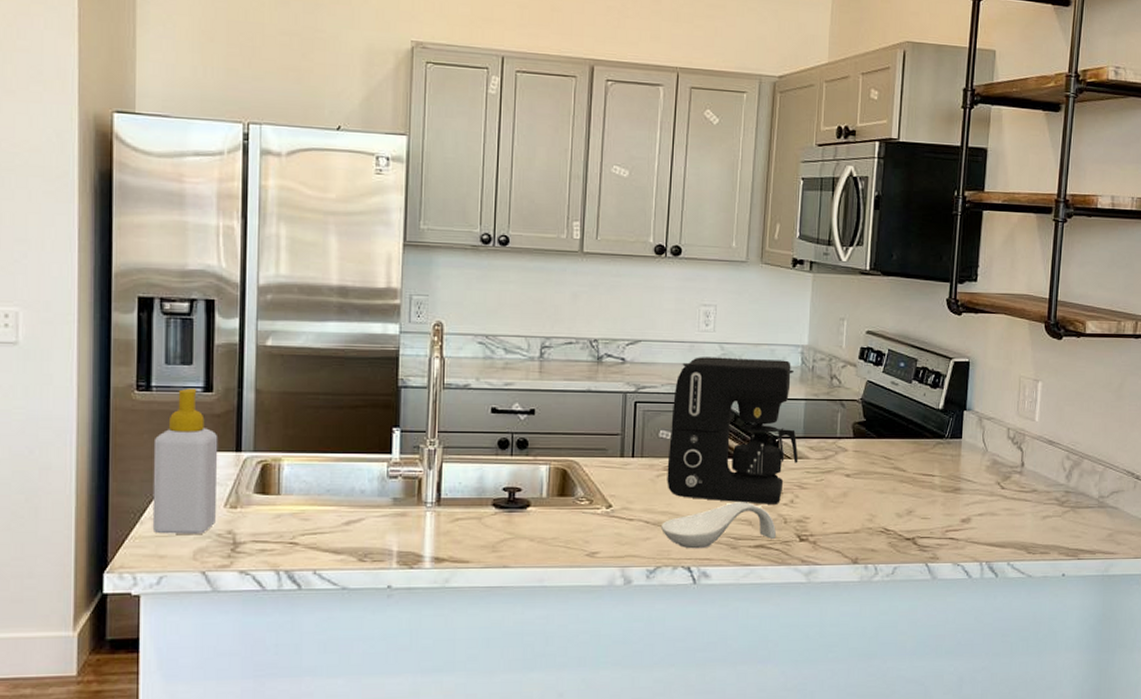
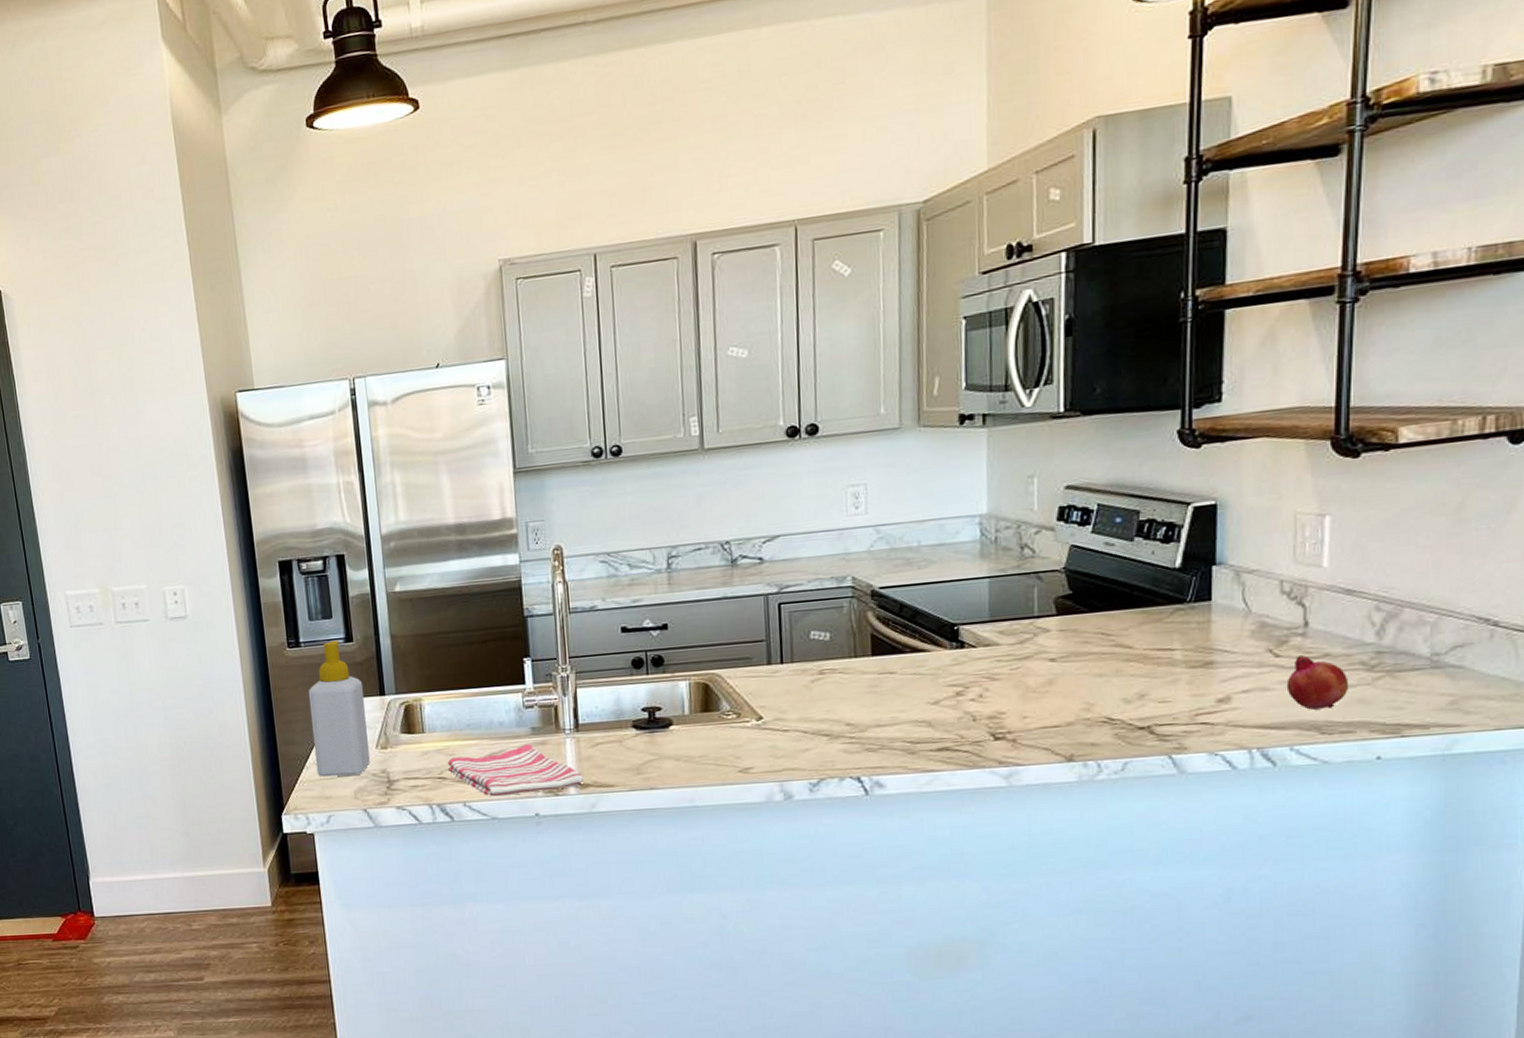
dish towel: none [302,513,439,567] -> present [448,743,583,797]
spoon rest: present [661,502,776,549] -> none [822,701,963,758]
coffee maker: present [667,357,799,504] -> none [822,534,986,703]
fruit: none [1007,489,1048,533] -> present [1286,655,1349,710]

